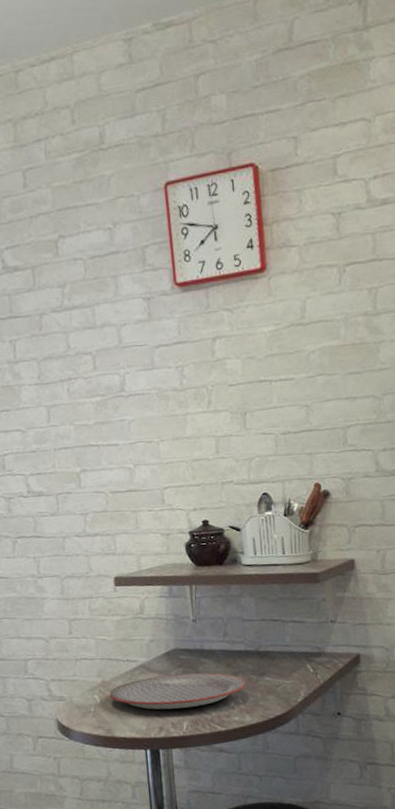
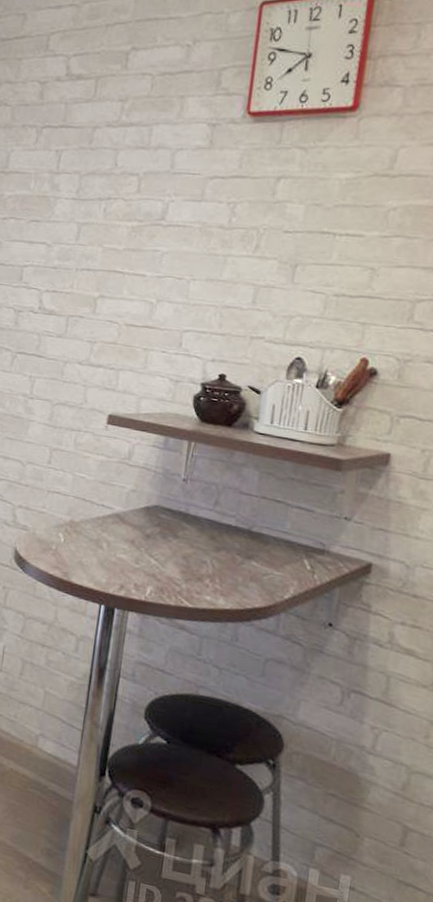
plate: present [109,673,246,710] -> none [74,528,228,575]

